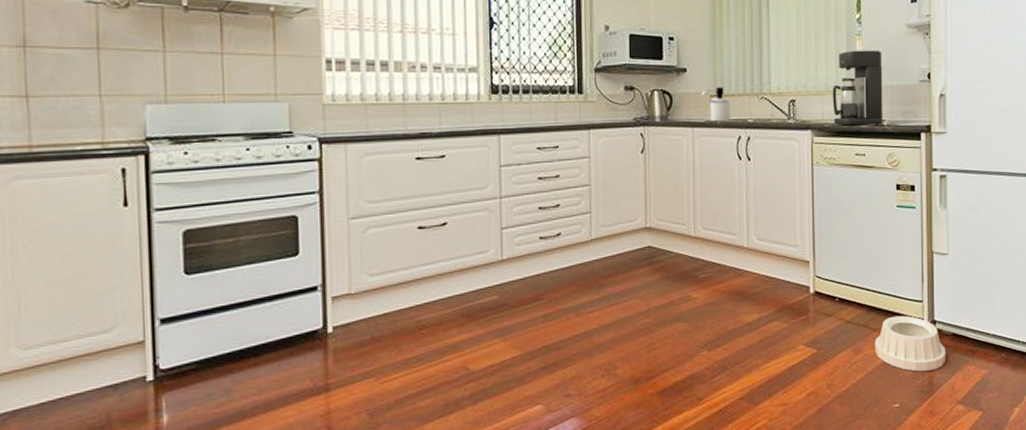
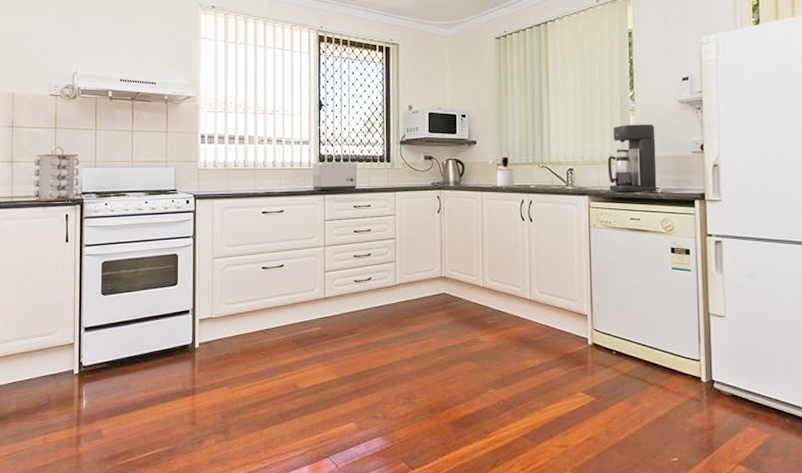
spice rack: none [64,74,142,153] -> present [33,146,79,202]
toaster: none [482,95,540,130] -> present [312,163,356,191]
pet bowl: present [874,315,946,372] -> none [652,372,726,430]

